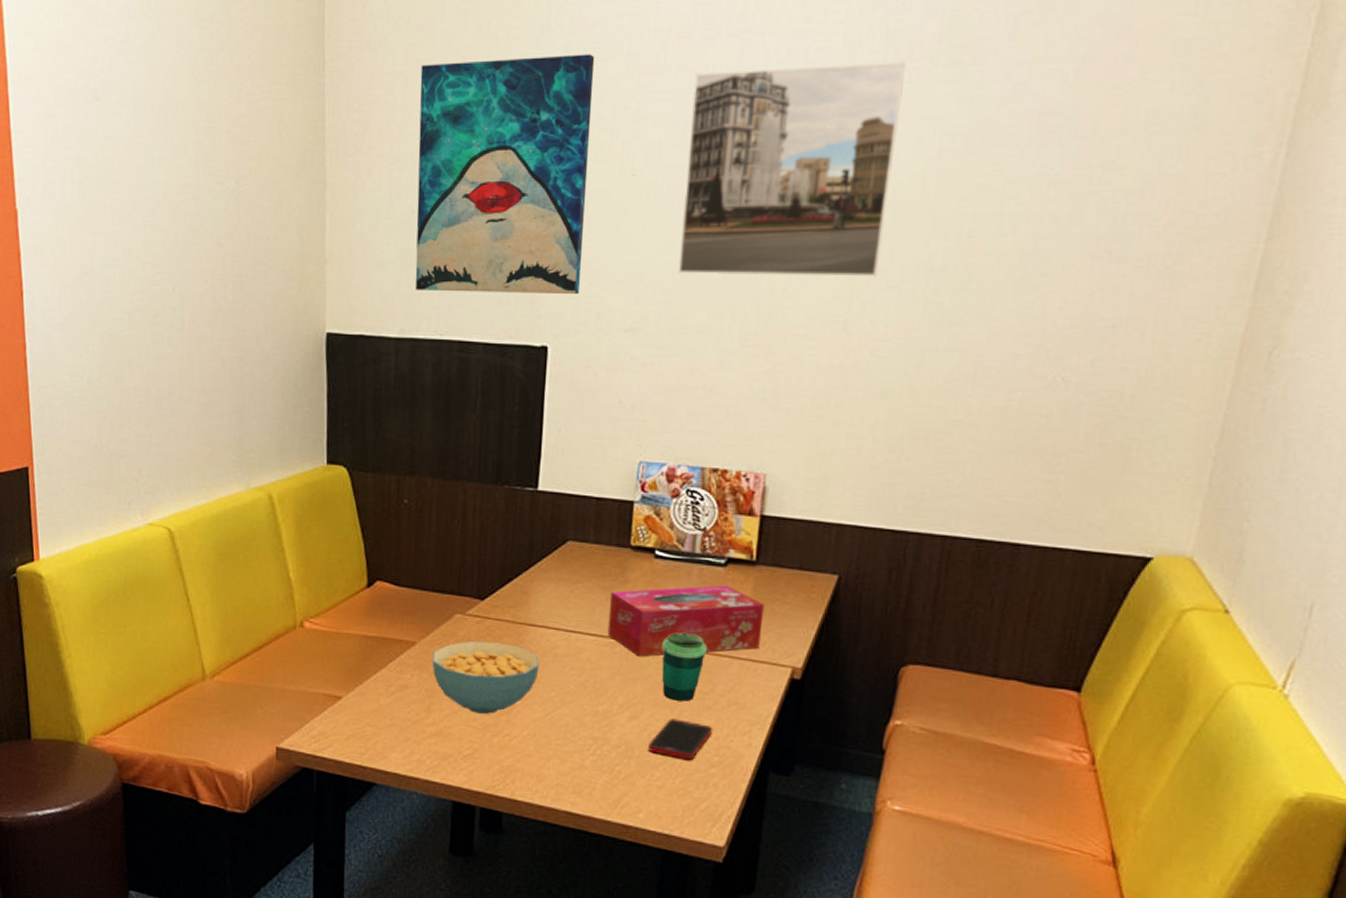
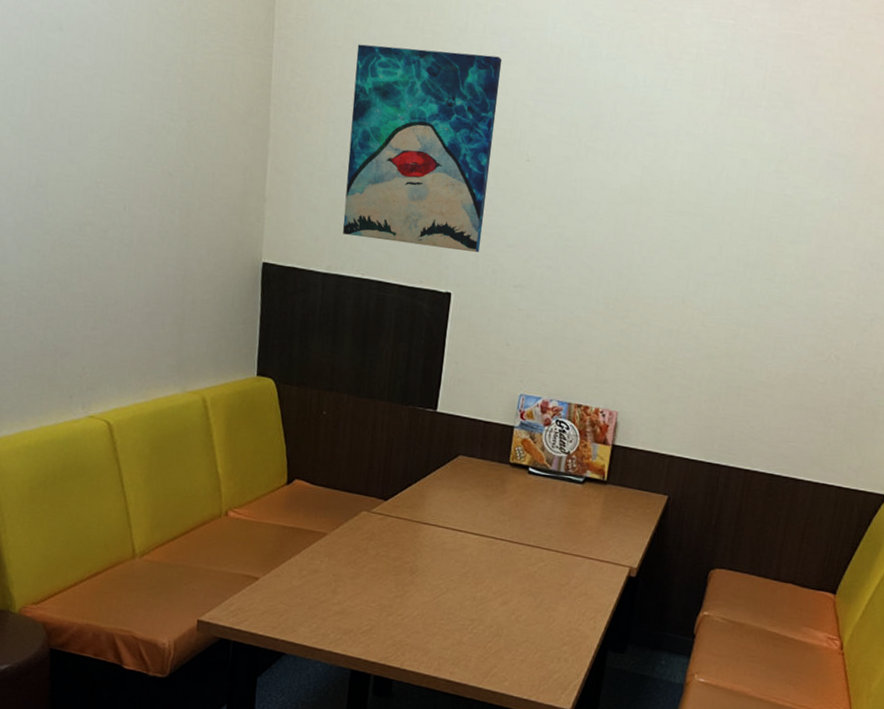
cereal bowl: present [432,641,540,715] -> none [339,534,431,597]
tissue box: present [607,585,765,657] -> none [487,498,611,554]
cell phone: present [647,718,713,760] -> none [514,605,567,639]
cup: present [661,633,707,702] -> none [528,535,565,592]
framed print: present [677,62,907,277] -> none [558,85,738,265]

